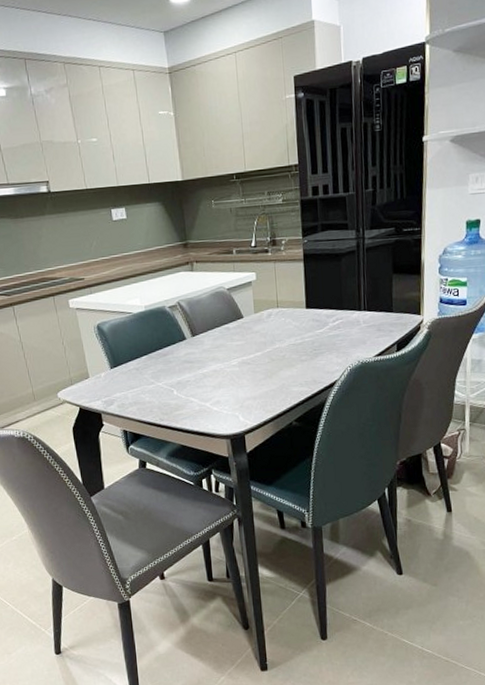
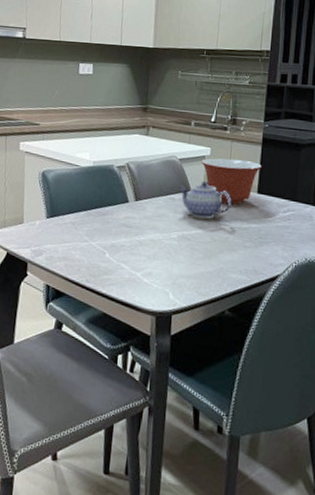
teapot: none [231,306,283,343] -> present [178,181,232,220]
mixing bowl: none [248,279,307,324] -> present [201,158,262,205]

